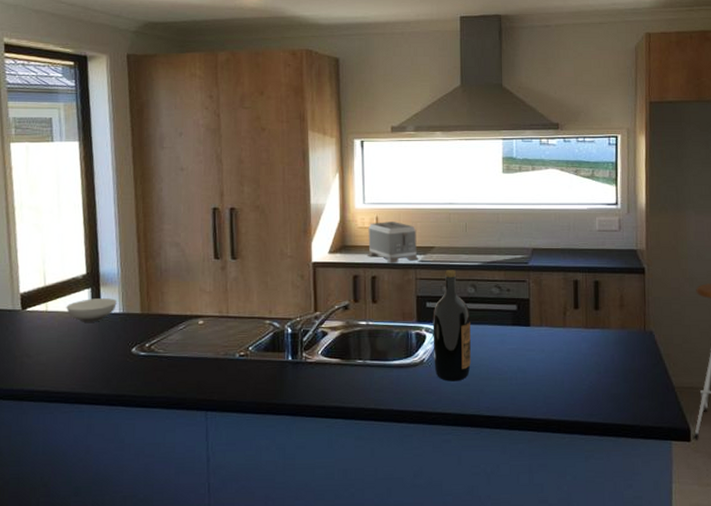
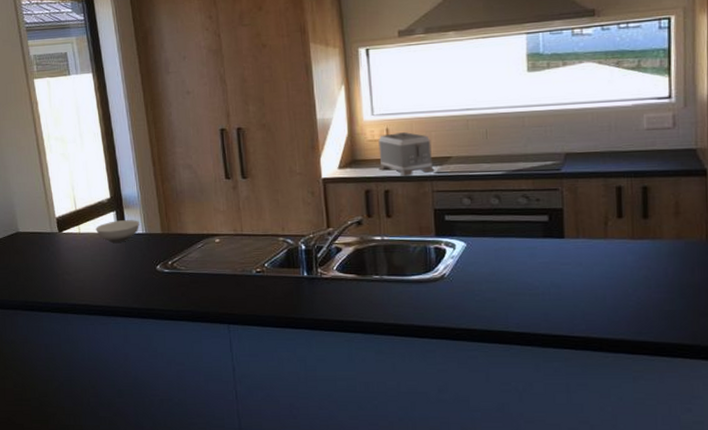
wine bottle: present [432,270,471,381] -> none [452,180,497,297]

